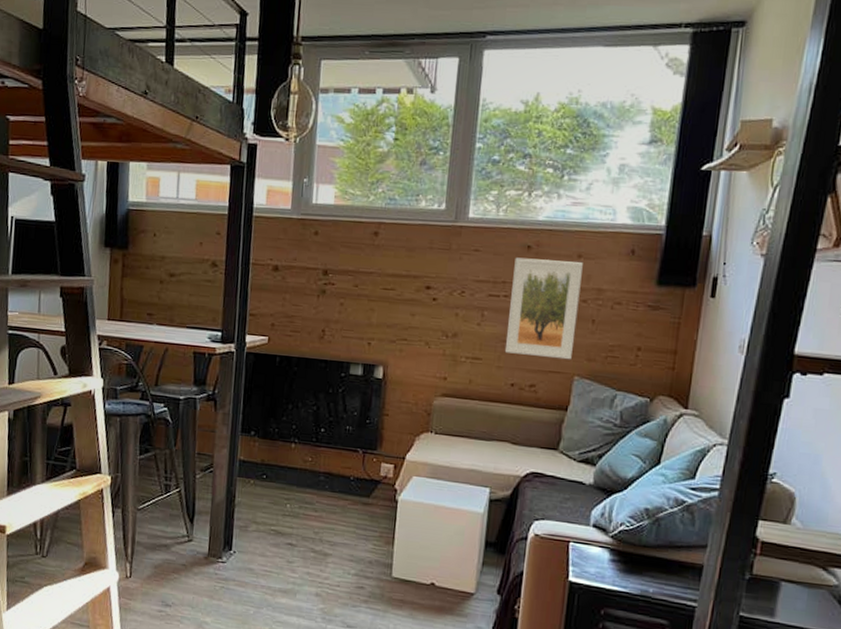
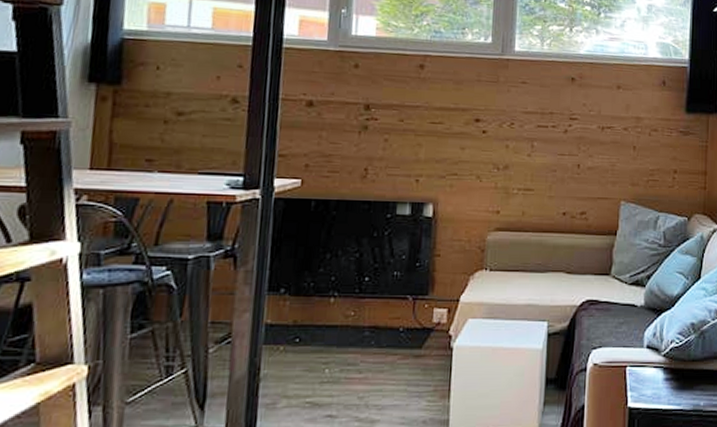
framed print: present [504,257,583,360] -> none [555,89,622,186]

